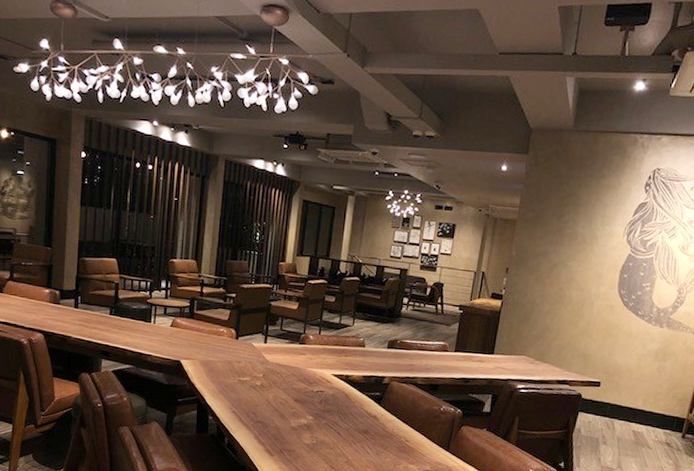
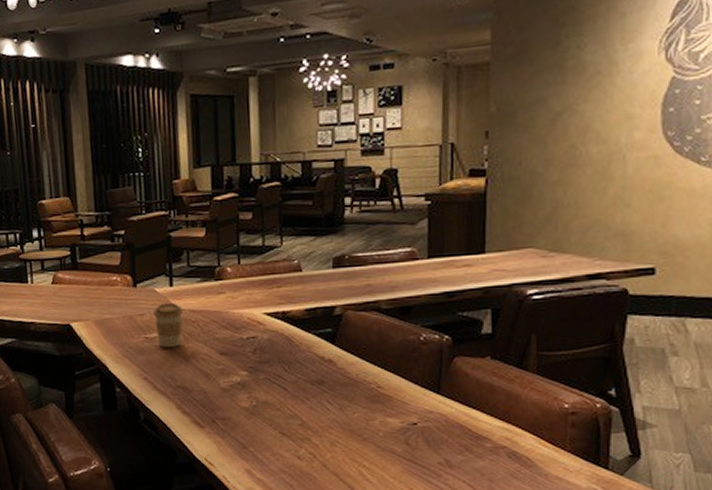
coffee cup: none [248,355,271,391] -> present [153,302,183,348]

